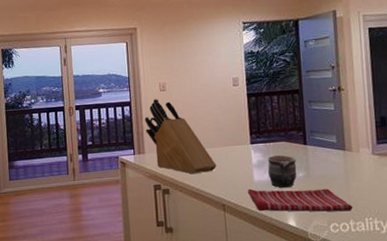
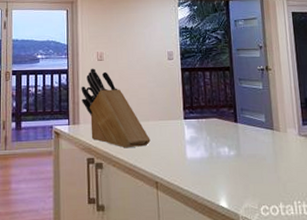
dish towel: present [247,188,352,212] -> none [180,166,281,194]
mug: present [267,155,297,188] -> none [200,132,229,166]

